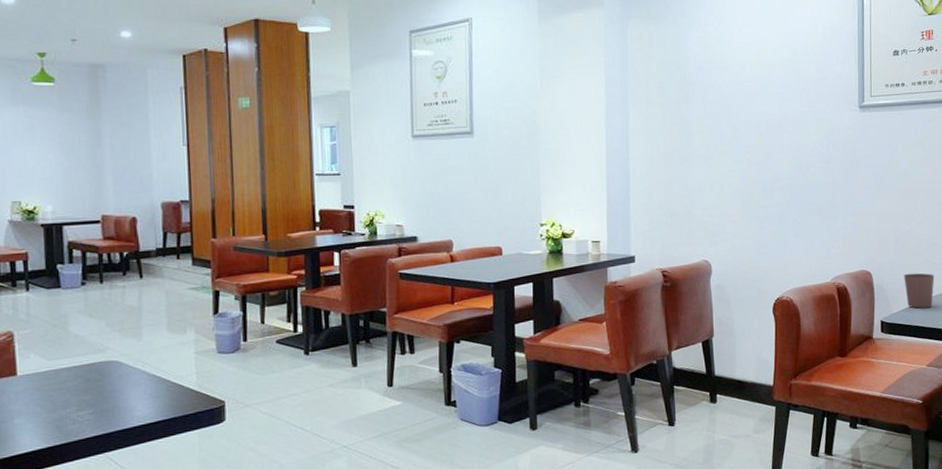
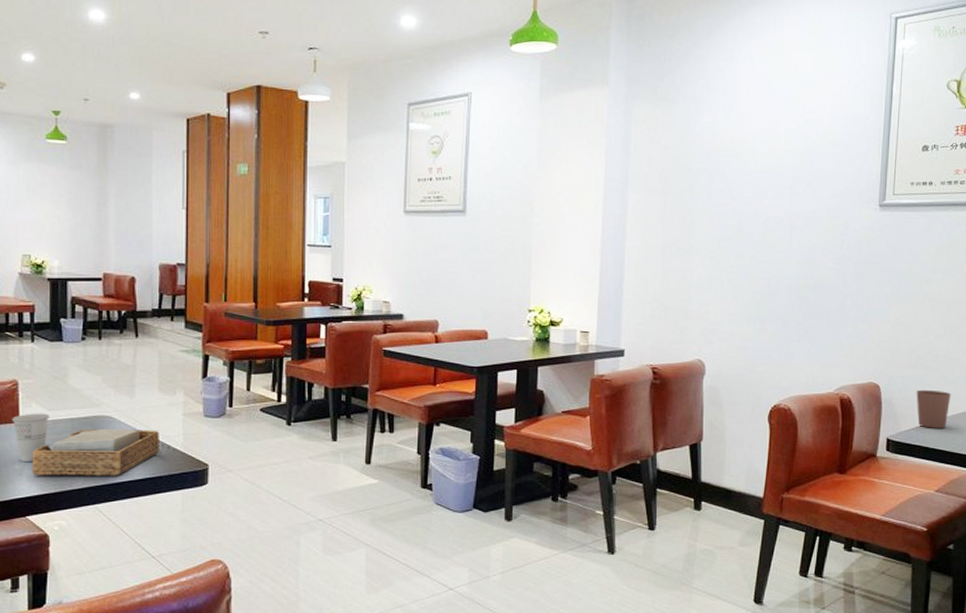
cup: none [8,363,50,416] -> present [11,413,50,463]
napkin holder: none [32,371,172,429] -> present [32,428,159,476]

